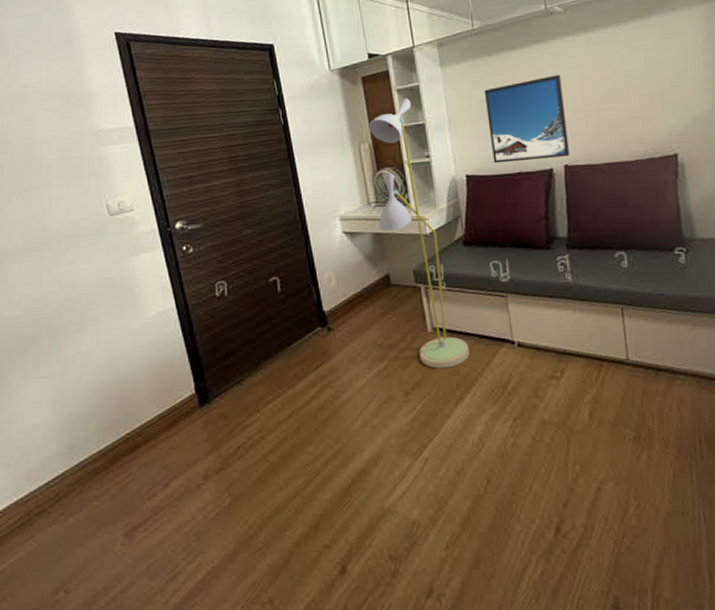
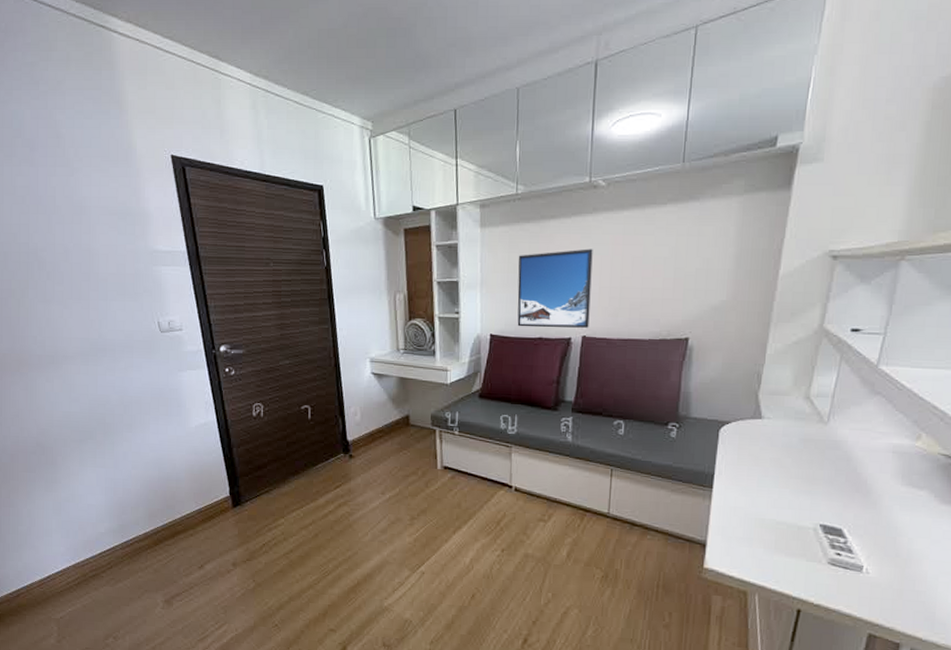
floor lamp: present [369,98,470,369] -> none [404,254,472,502]

